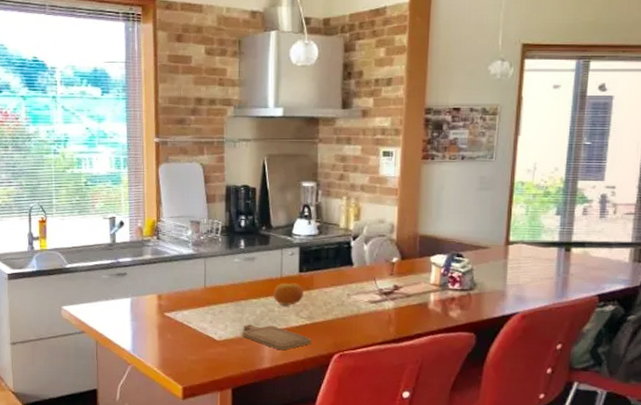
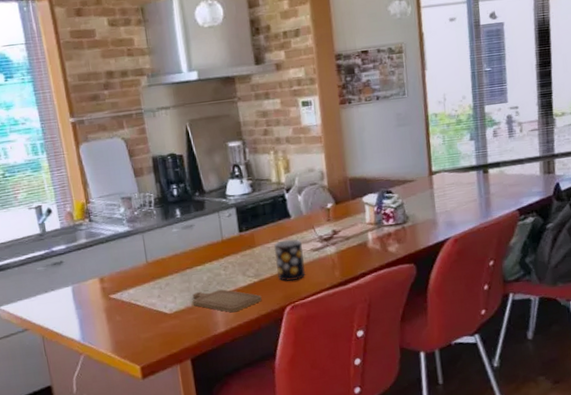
fruit: present [272,283,303,305] -> none [216,243,247,267]
mug: none [330,287,361,330] -> present [273,239,306,282]

